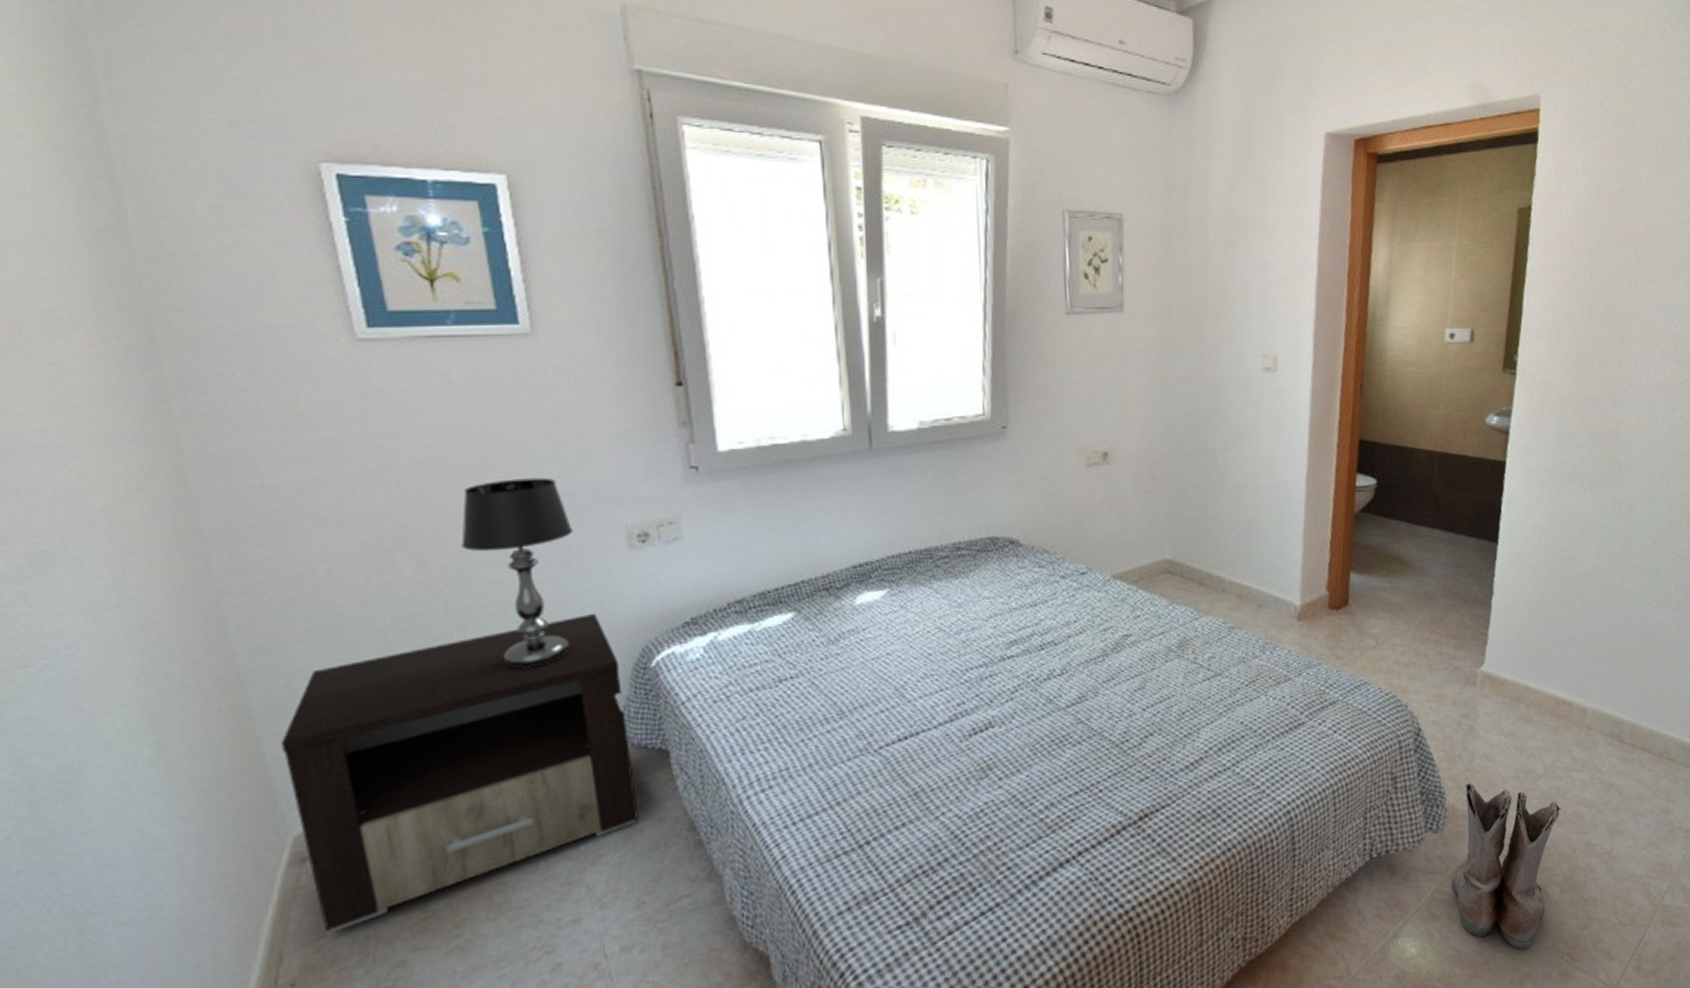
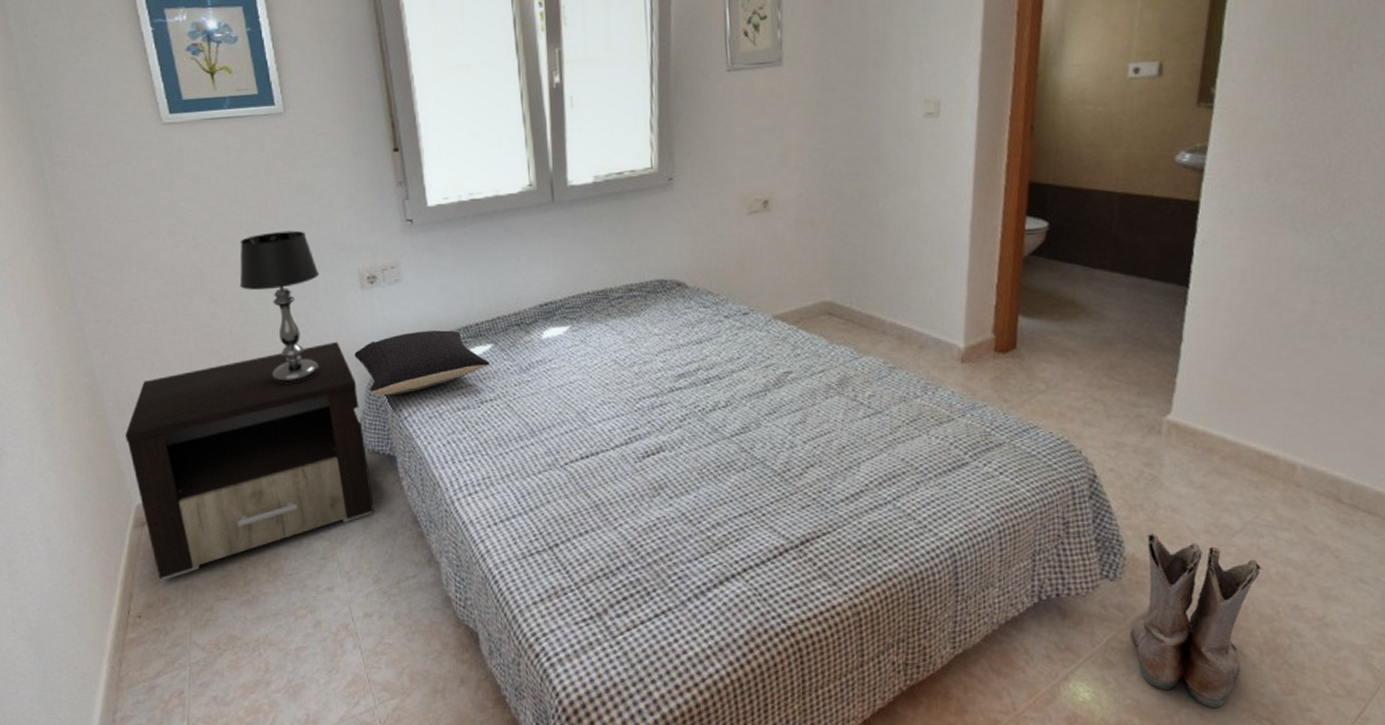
pillow: none [617,597,792,678] -> present [354,330,490,396]

